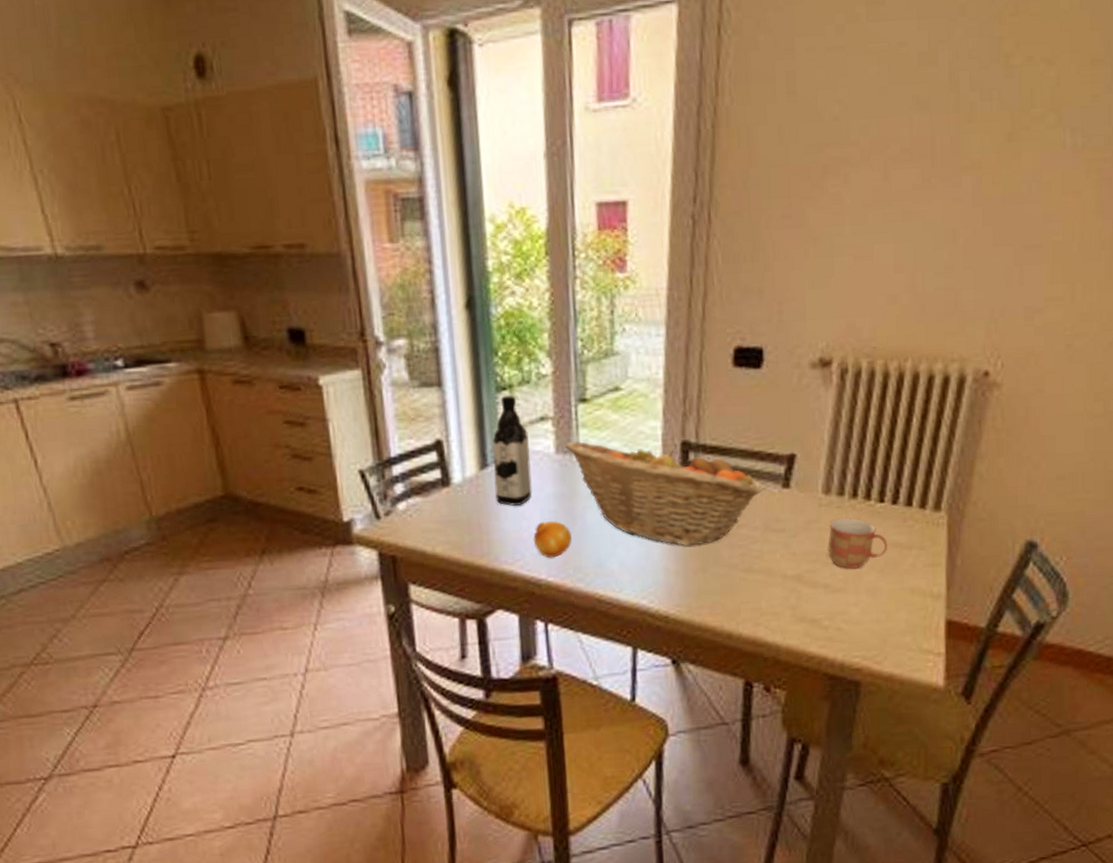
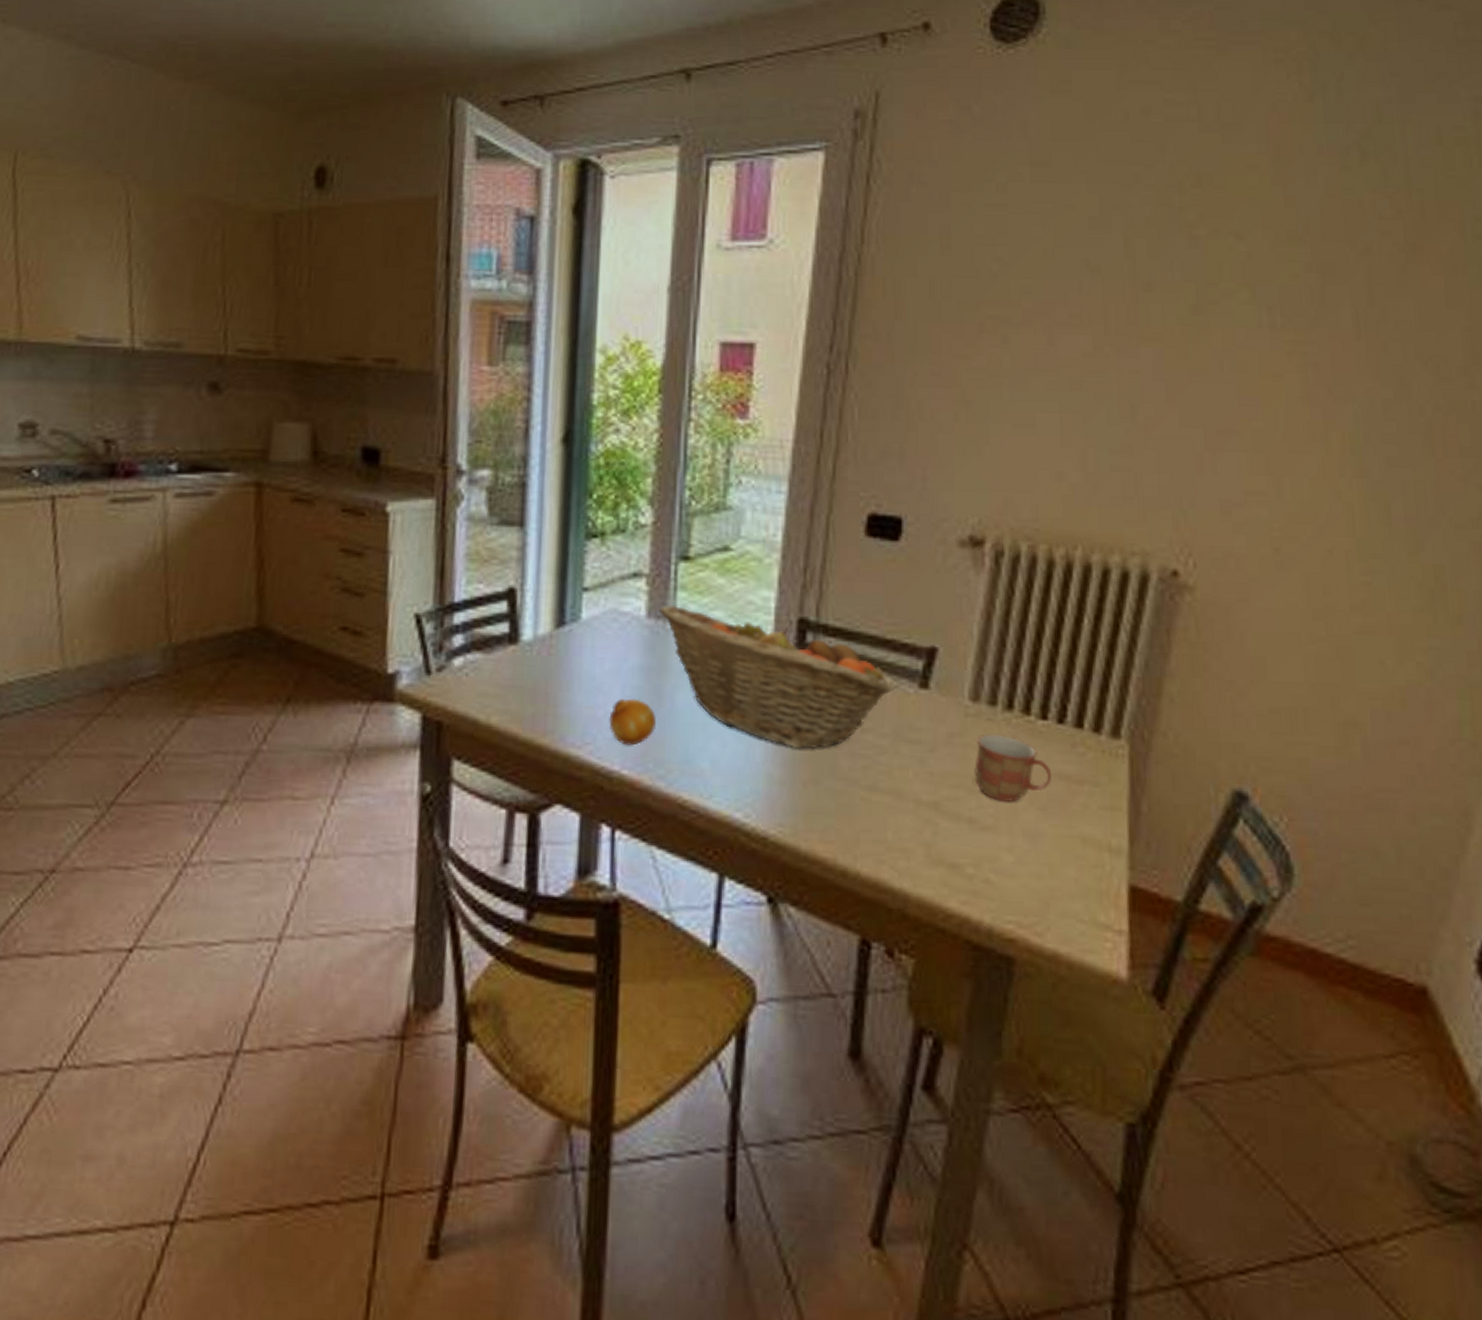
water bottle: present [492,395,532,506] -> none [569,543,617,676]

